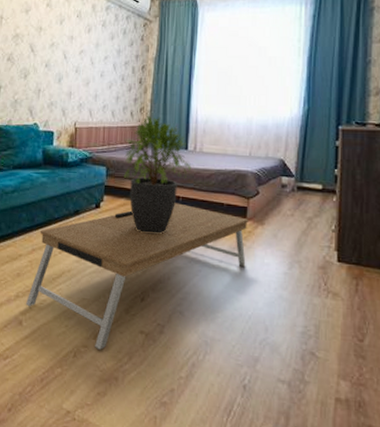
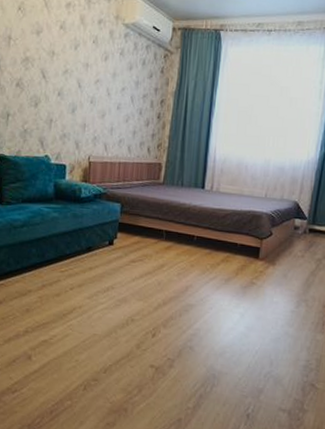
coffee table: present [26,203,248,350] -> none [35,242,261,383]
potted plant: present [123,114,192,235] -> none [138,151,208,273]

